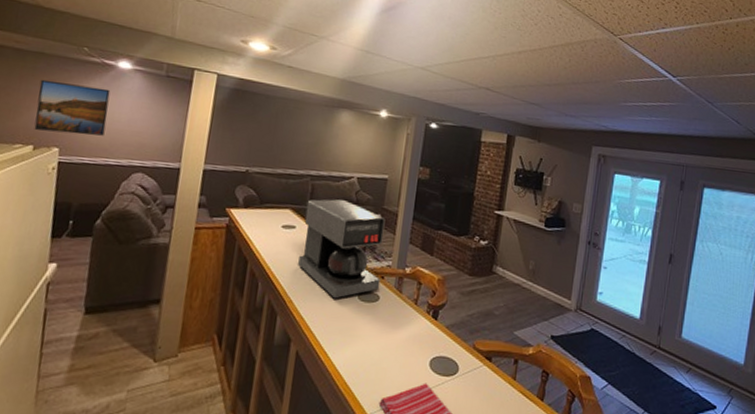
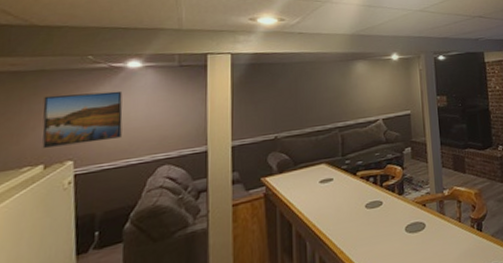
coffee maker: present [298,199,386,299] -> none [340,141,424,238]

